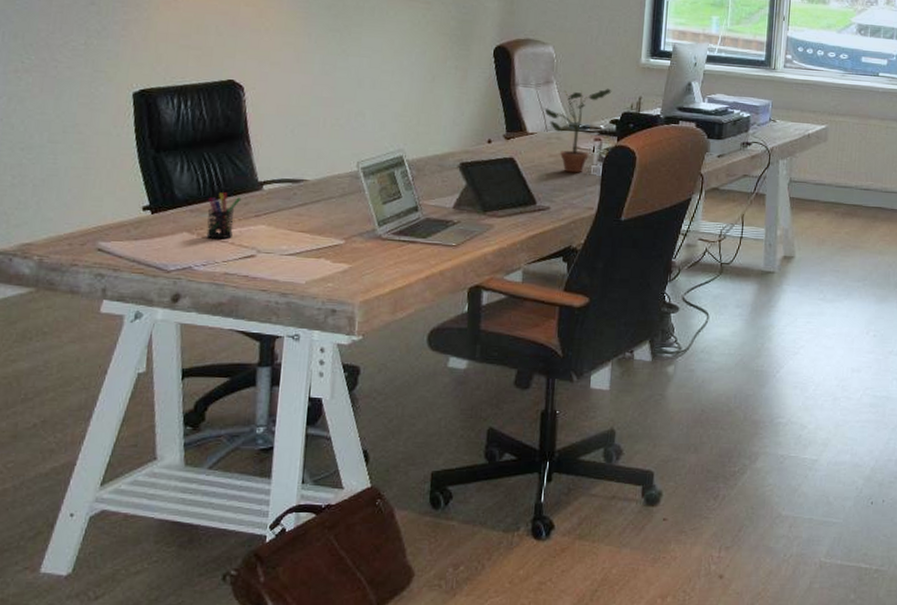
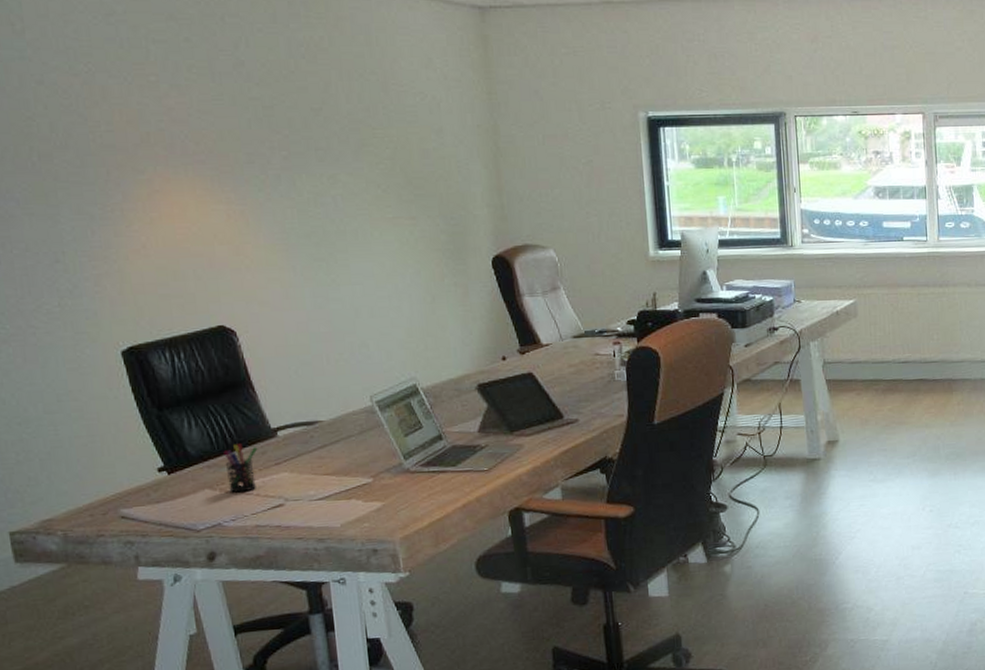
potted plant: present [544,88,612,173] -> none [555,287,624,381]

